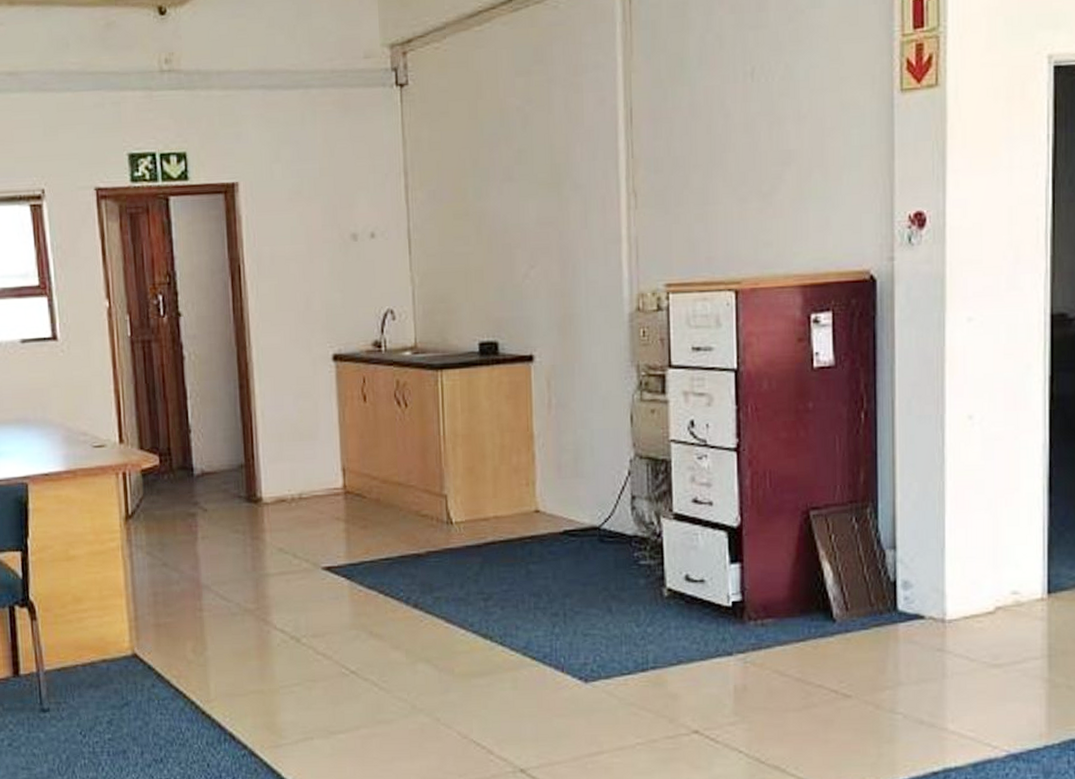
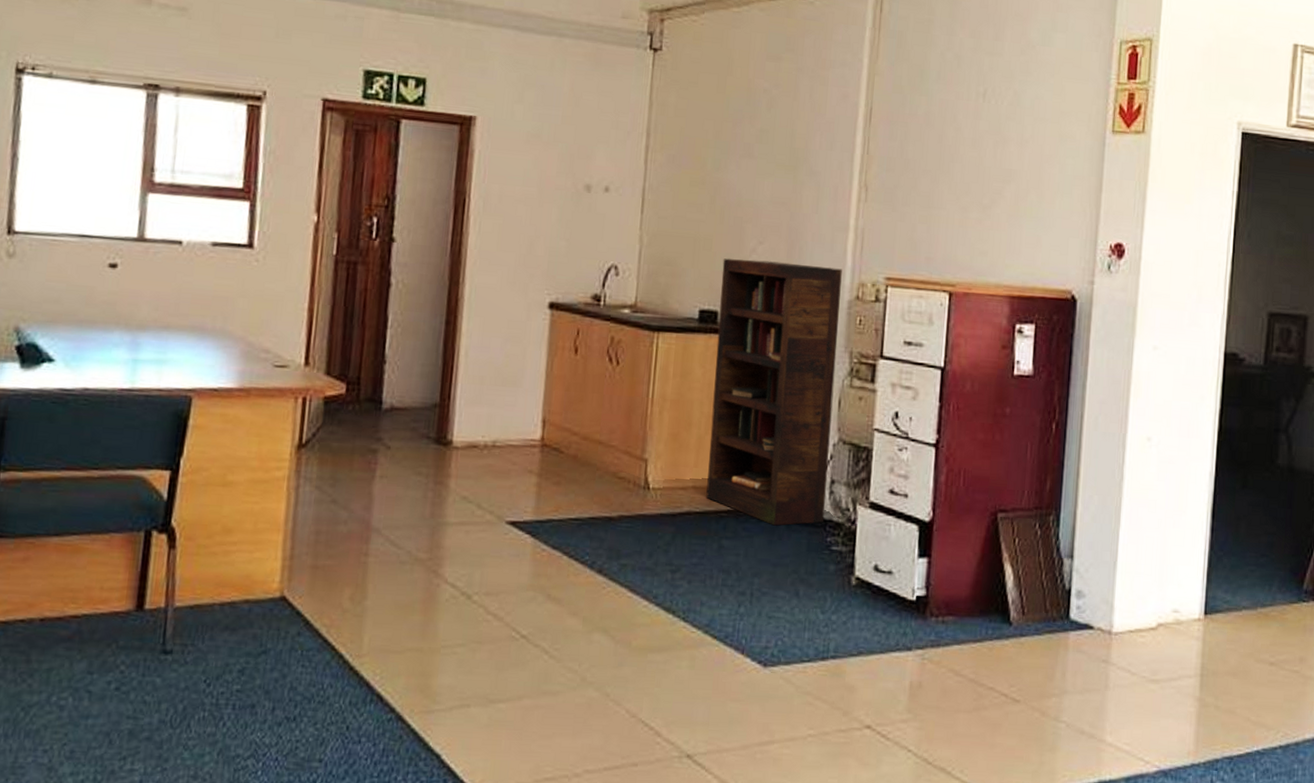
bookcase: none [496,281,629,546] -> present [706,258,842,526]

